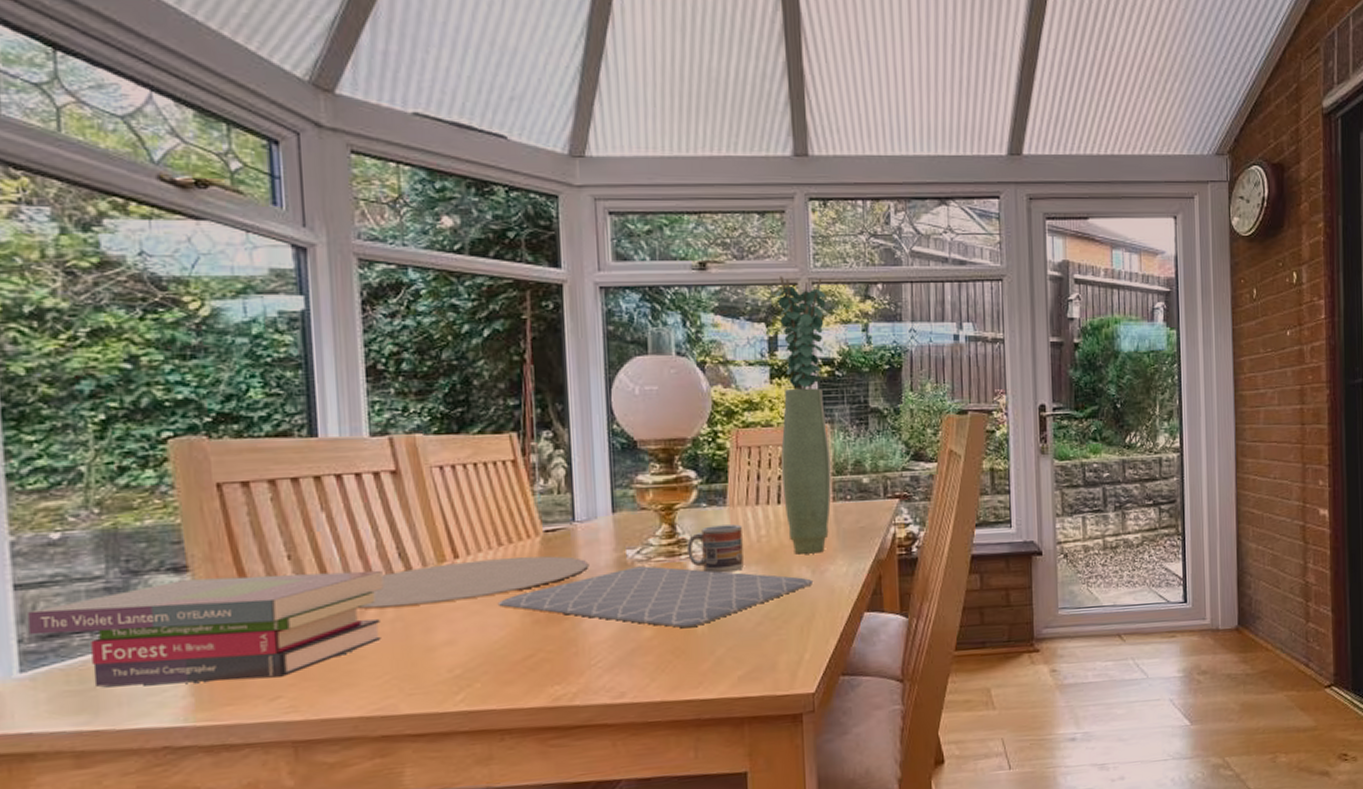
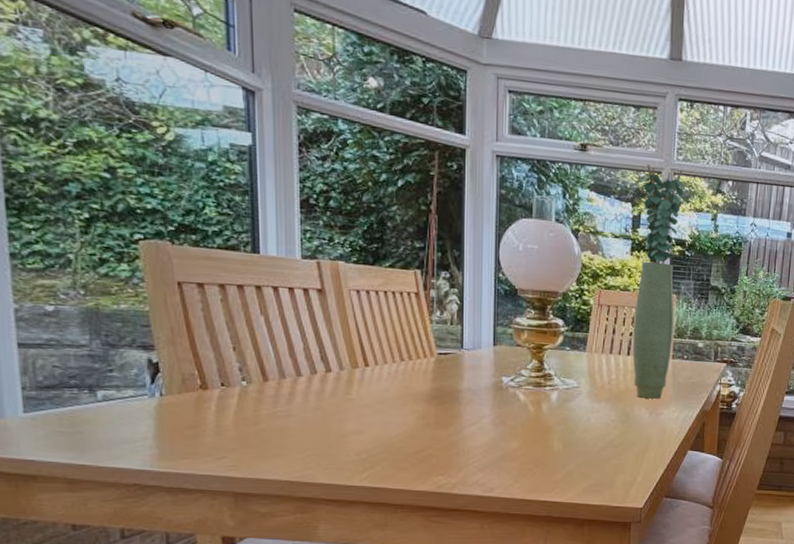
books: present [27,570,384,687] -> none [28,356,308,443]
placemat: present [357,556,590,609] -> none [287,370,472,401]
placemat: present [497,566,814,628] -> none [397,391,650,445]
cup: present [687,524,744,574] -> none [551,366,597,406]

